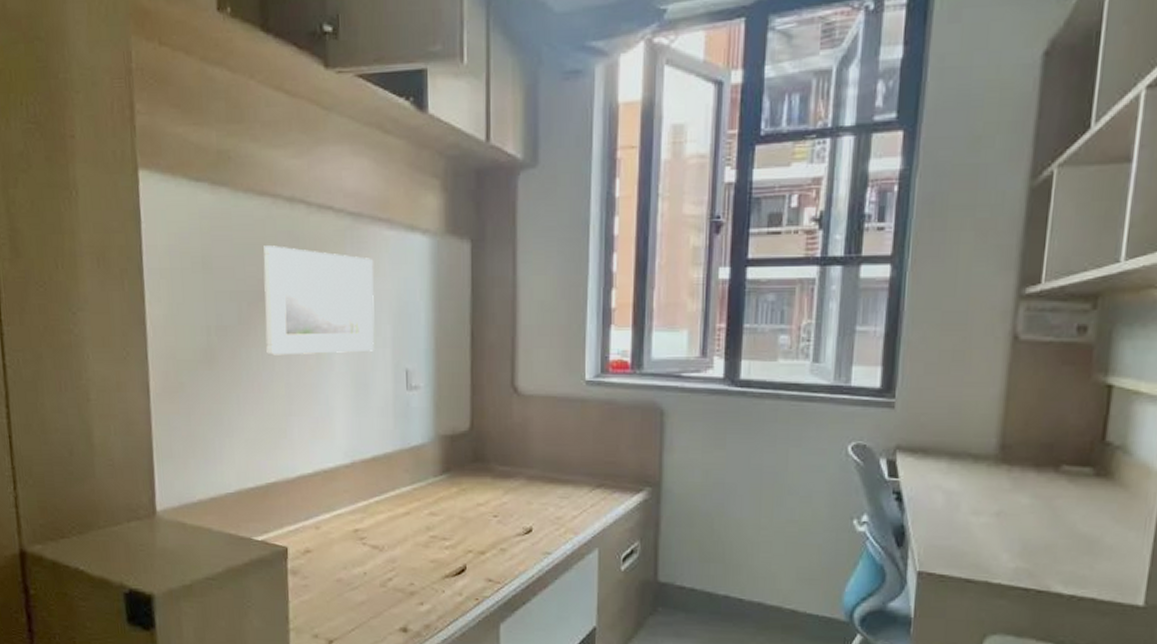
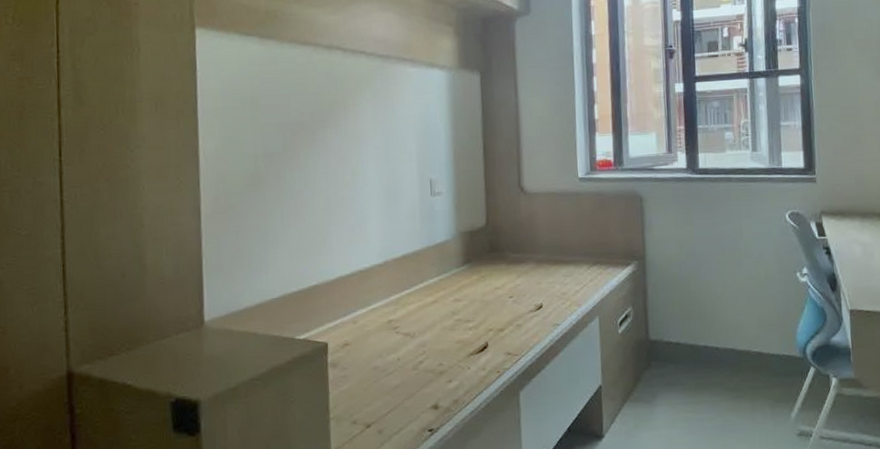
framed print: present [263,245,375,355] -> none [305,84,402,175]

